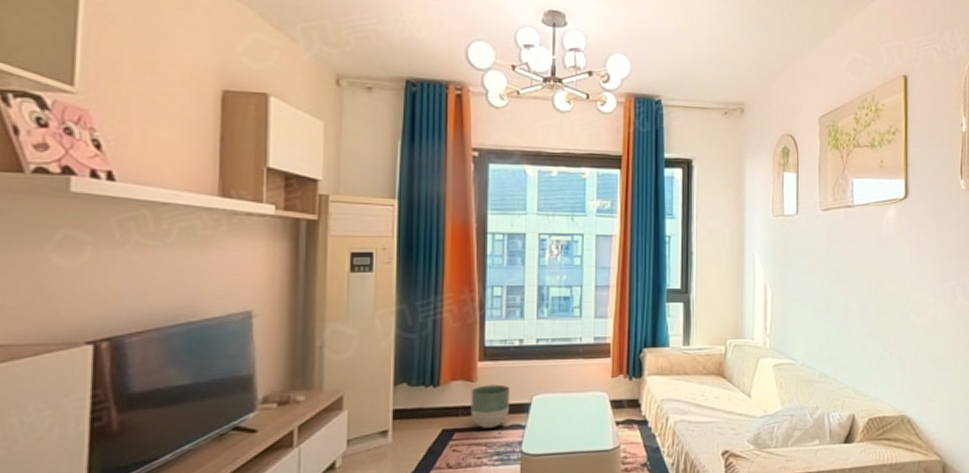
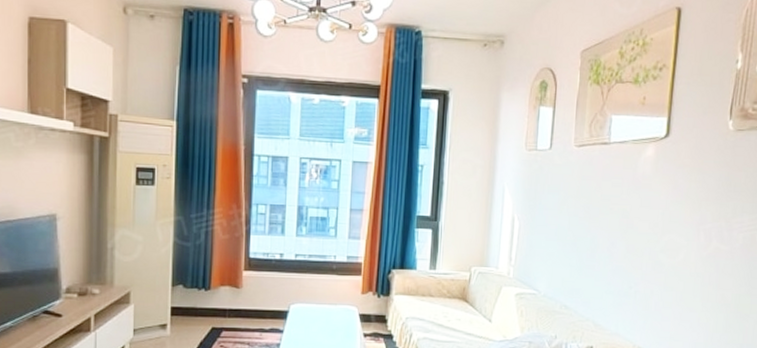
planter: present [470,384,511,428] -> none [236,292,271,330]

